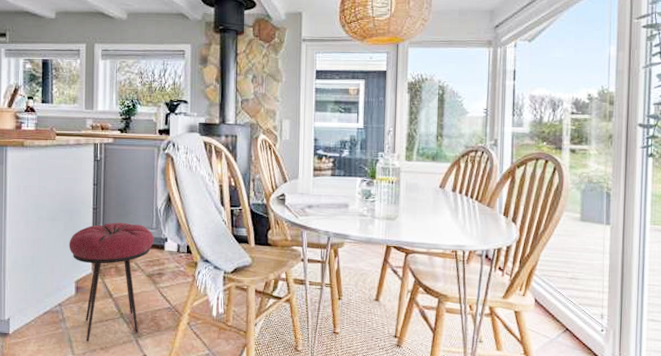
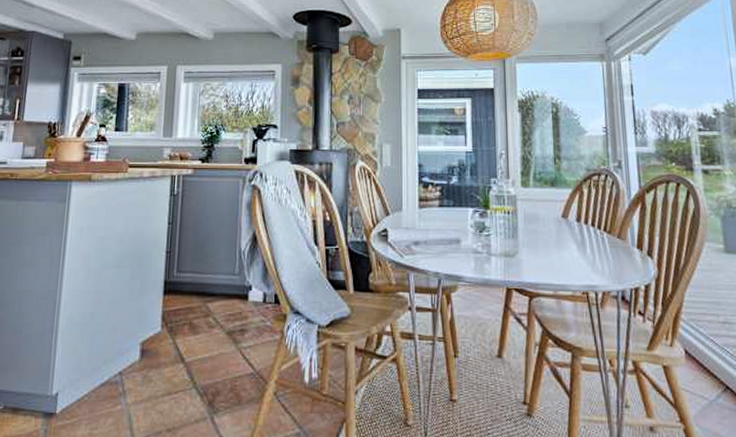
stool: present [69,222,154,342] -> none [135,267,237,422]

